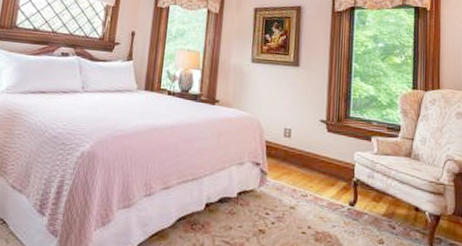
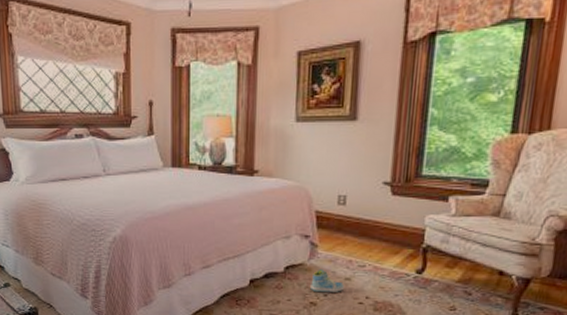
sneaker: none [260,197,290,221] -> present [310,269,345,292]

